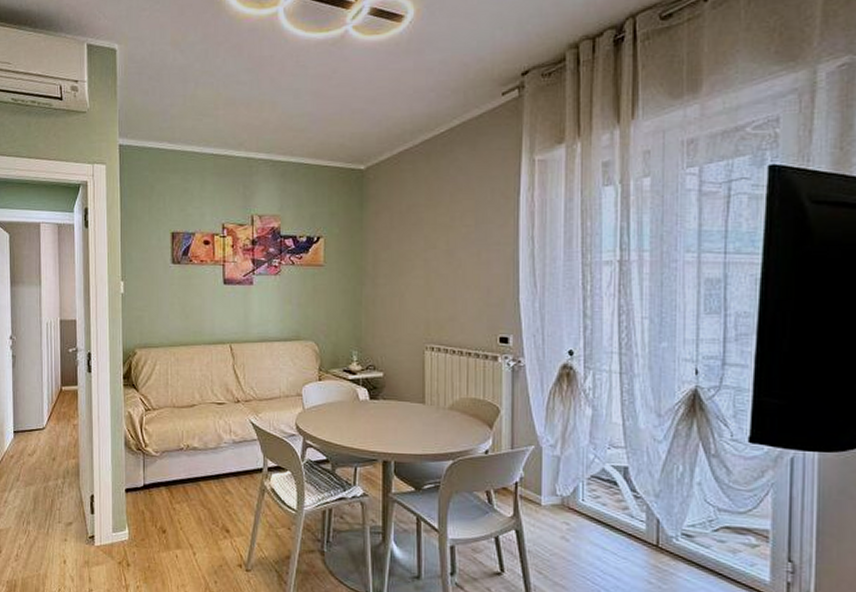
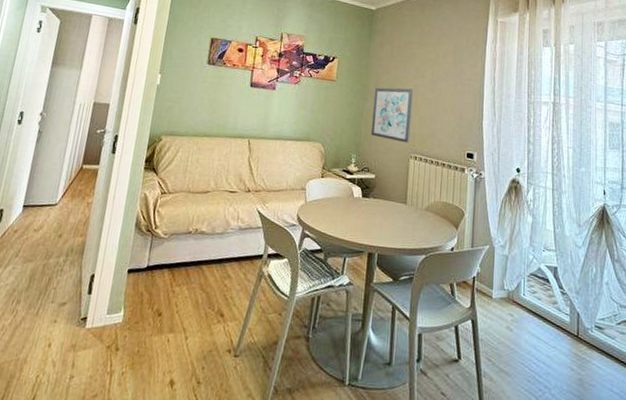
wall art: none [373,264,424,332] -> present [371,87,414,143]

